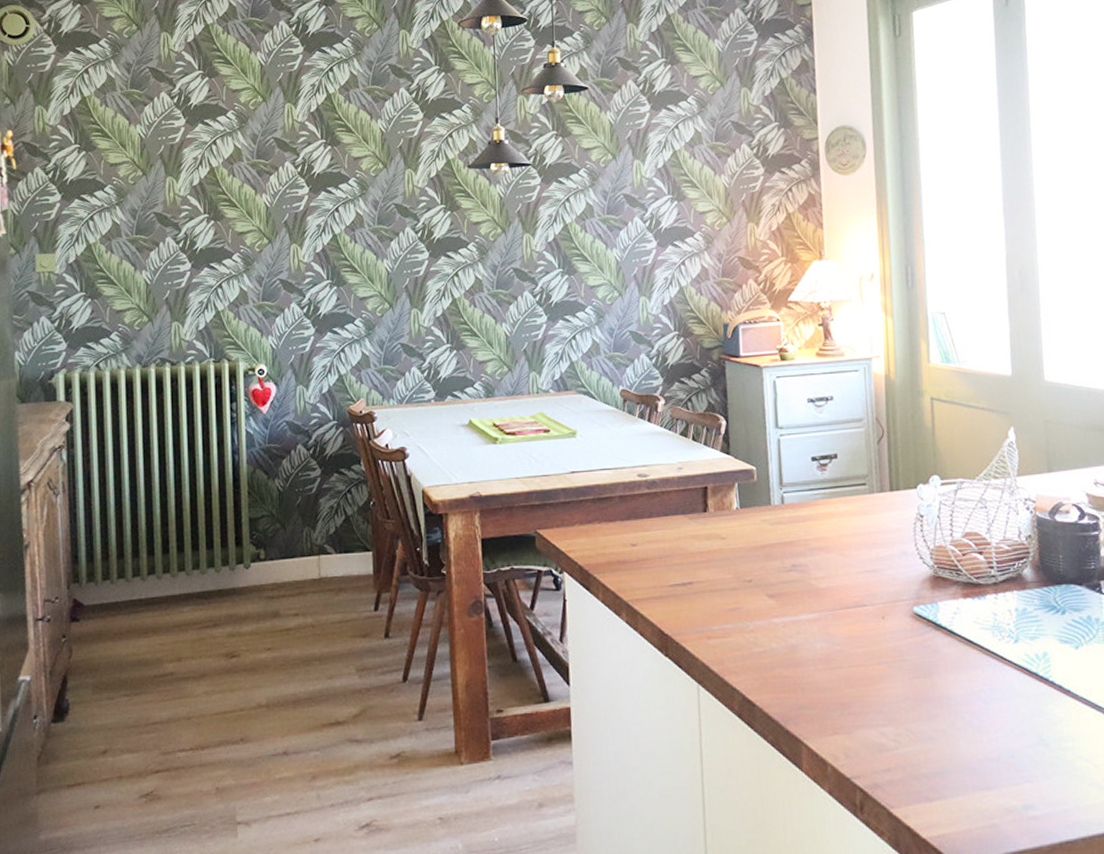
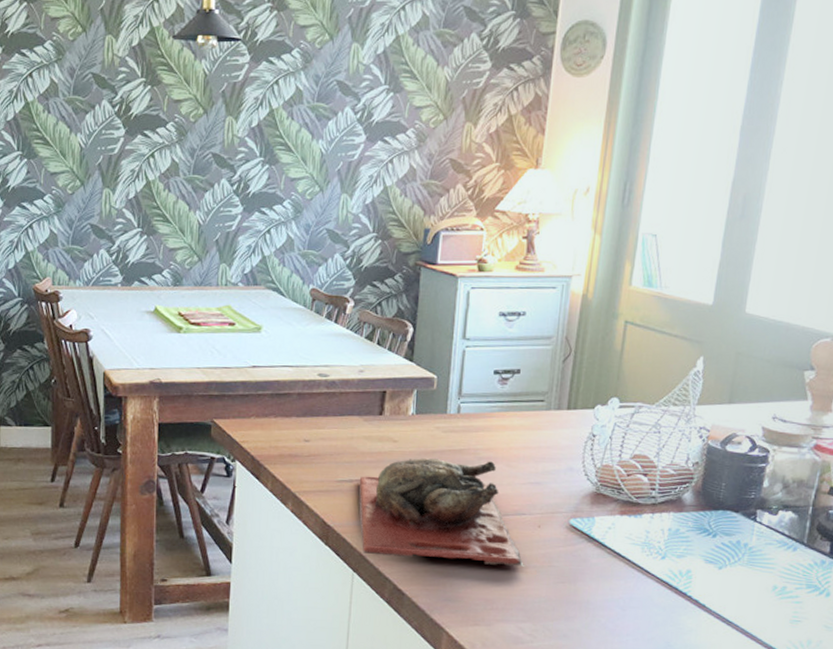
cutting board: none [692,551,876,664] -> present [359,458,525,567]

